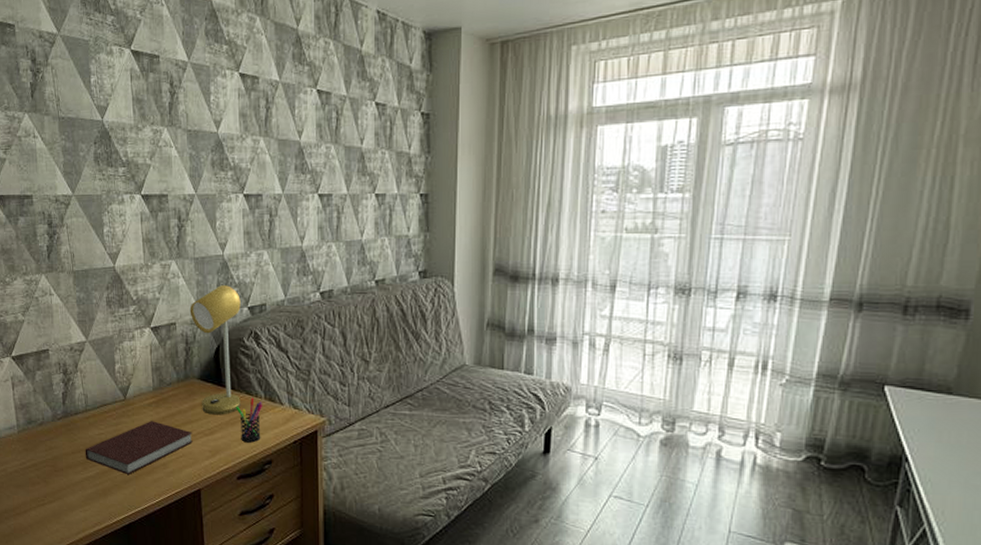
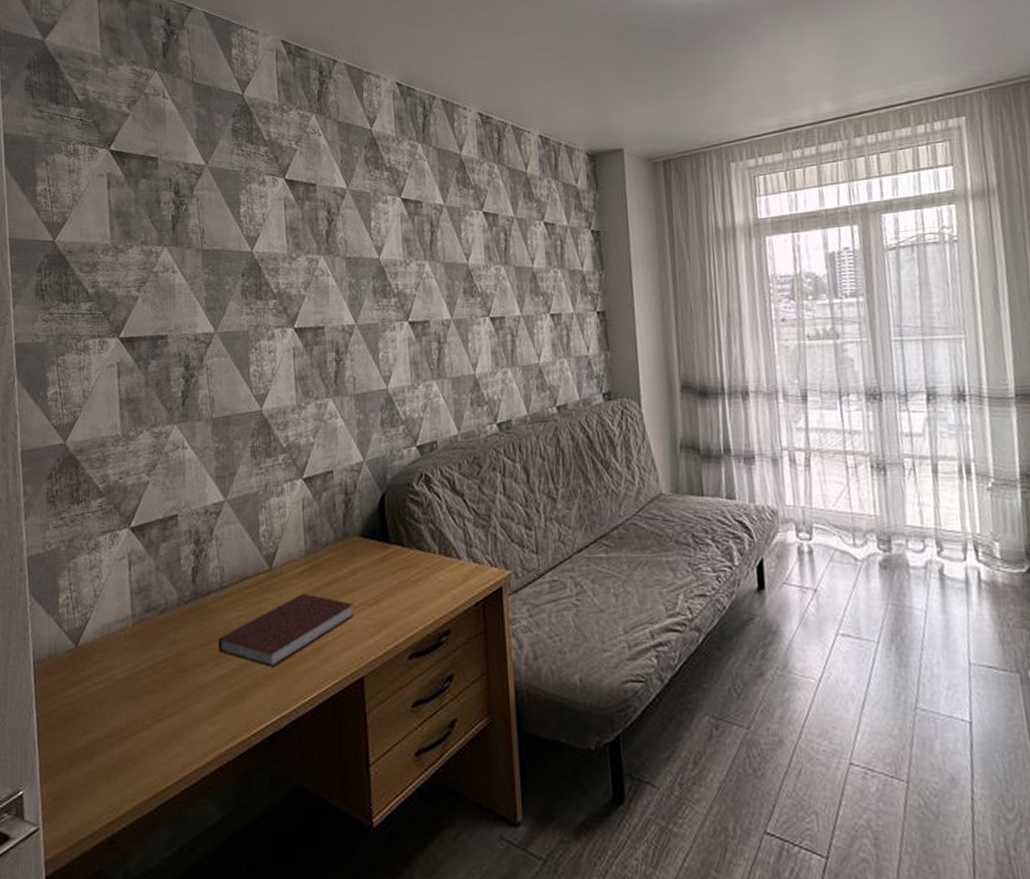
desk lamp: present [189,285,241,415] -> none [349,423,411,579]
pen holder: present [236,397,262,443] -> none [405,553,436,610]

